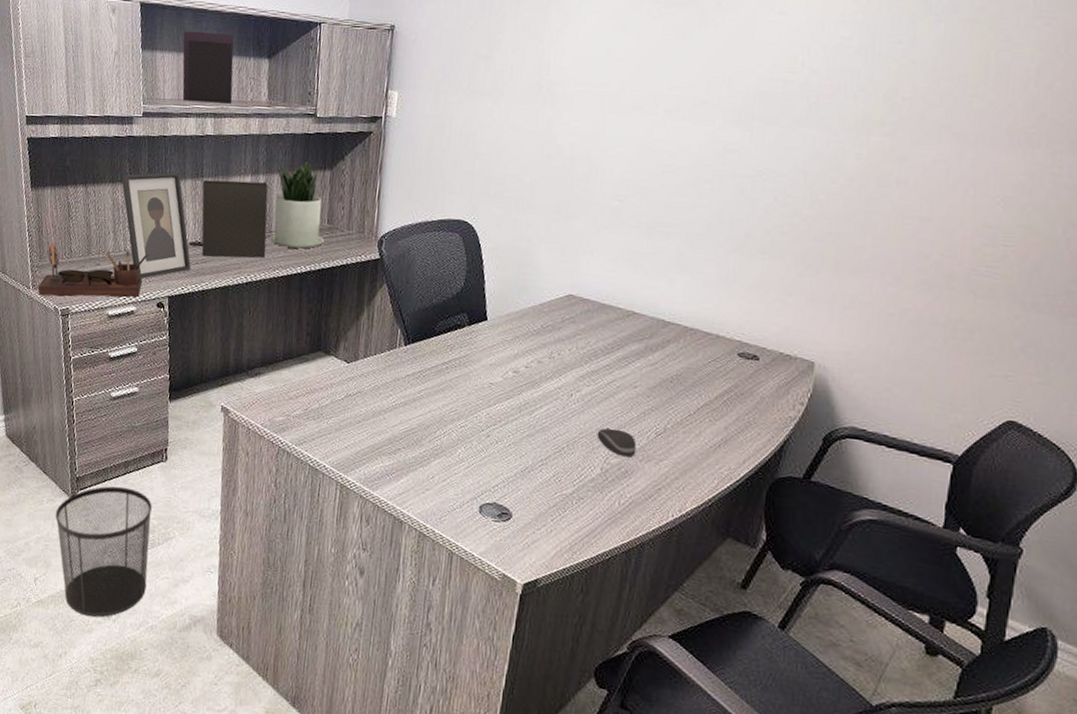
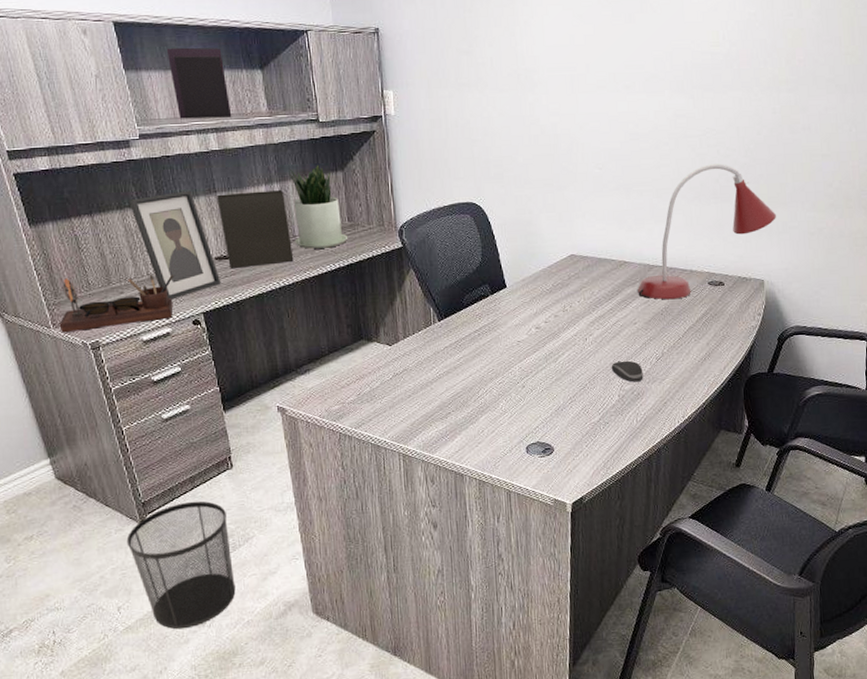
desk lamp: none [644,211,843,367] -> present [638,164,776,300]

